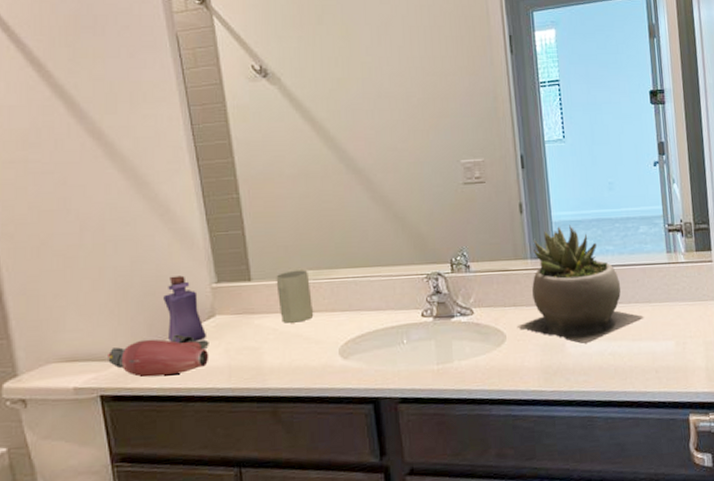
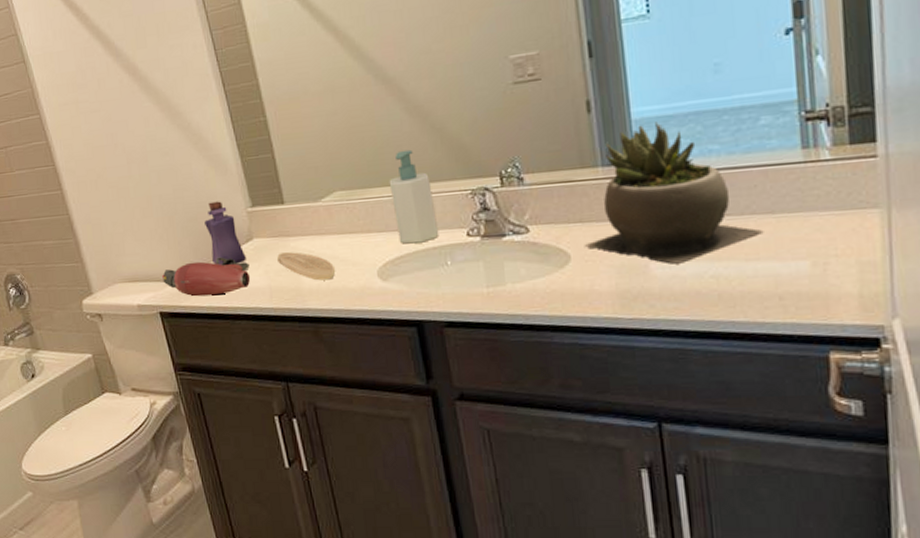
soap dish: none [240,329,297,359] -> present [277,252,335,281]
cup: present [276,270,314,323] -> none [308,190,349,245]
soap bottle: none [354,235,398,323] -> present [389,149,440,244]

